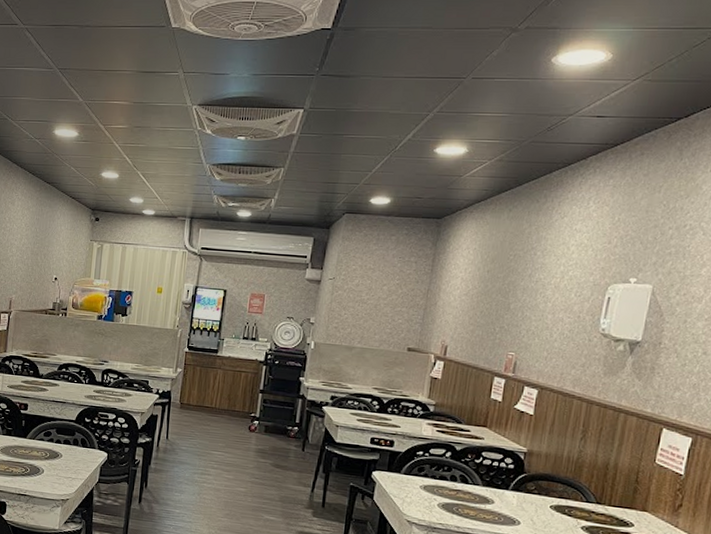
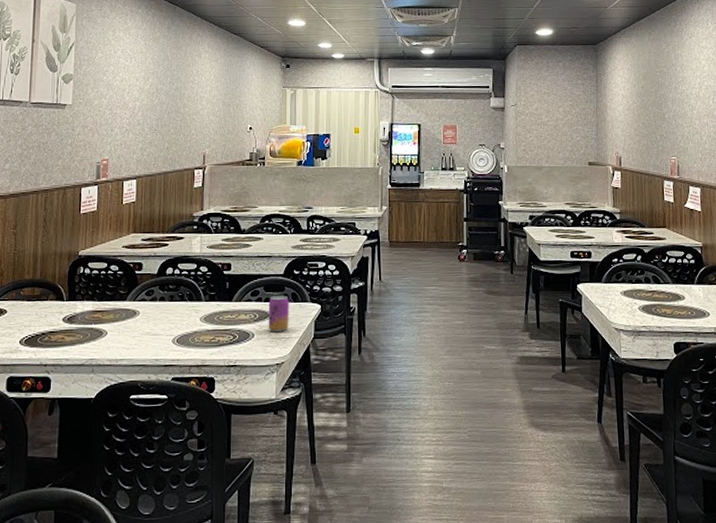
beer can: none [57,438,78,473] -> present [268,295,289,333]

